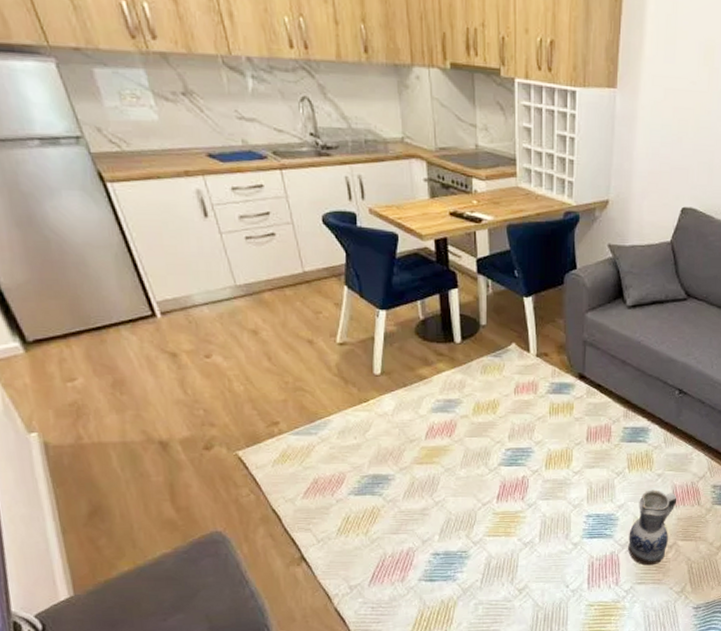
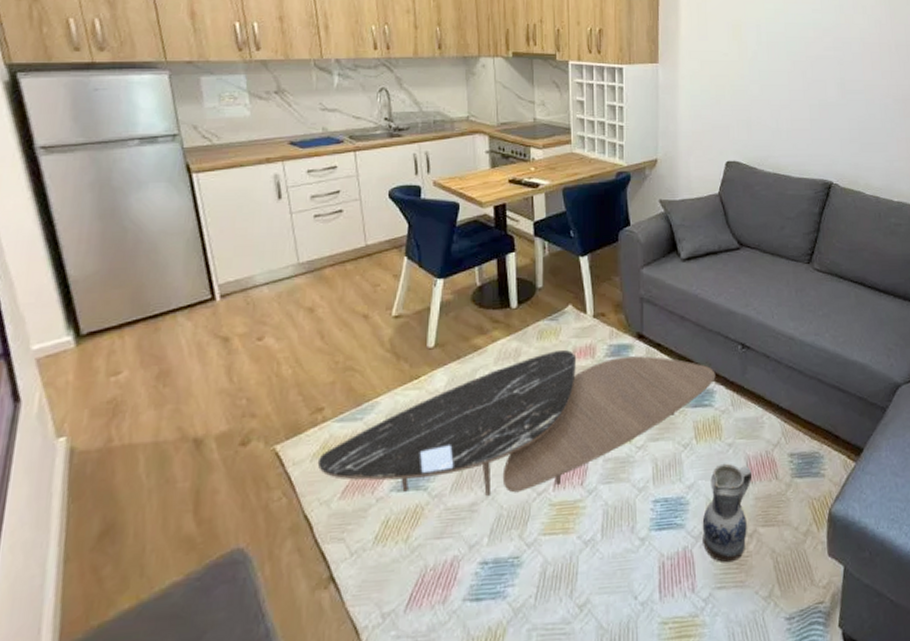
coffee table: none [278,384,652,503] -> present [317,349,716,496]

